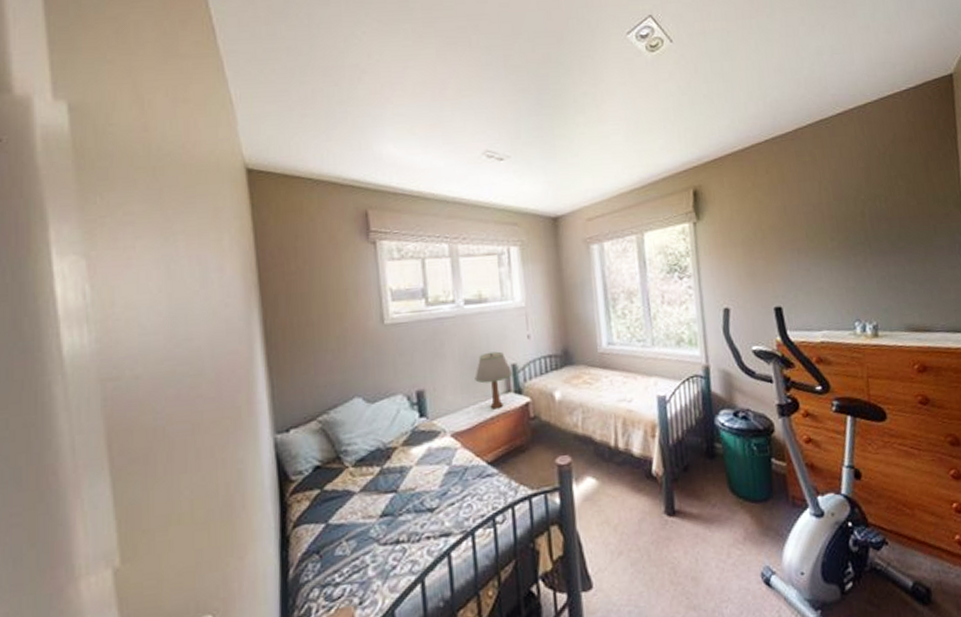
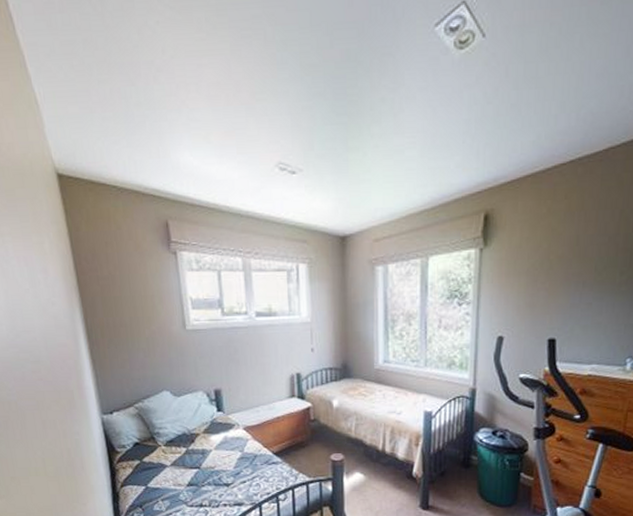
table lamp: present [474,351,513,409] -> none [264,361,297,410]

